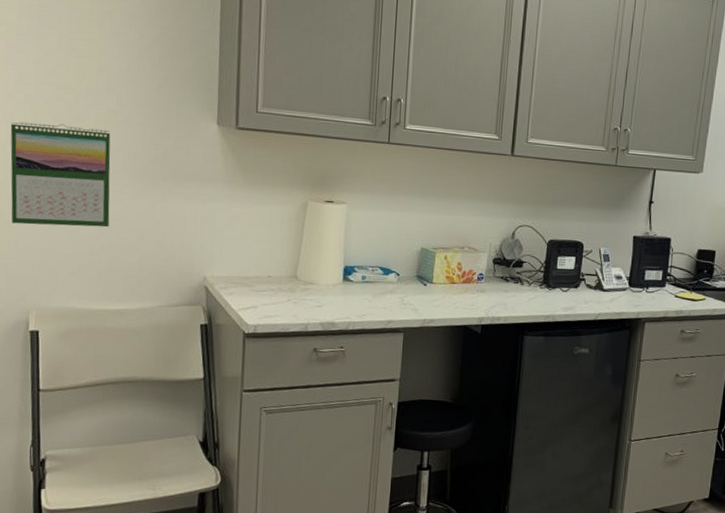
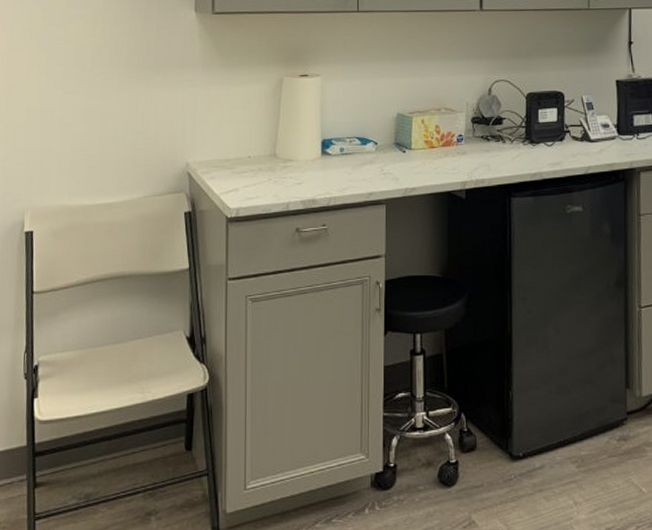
calendar: present [10,122,111,228] -> none [9,27,99,127]

